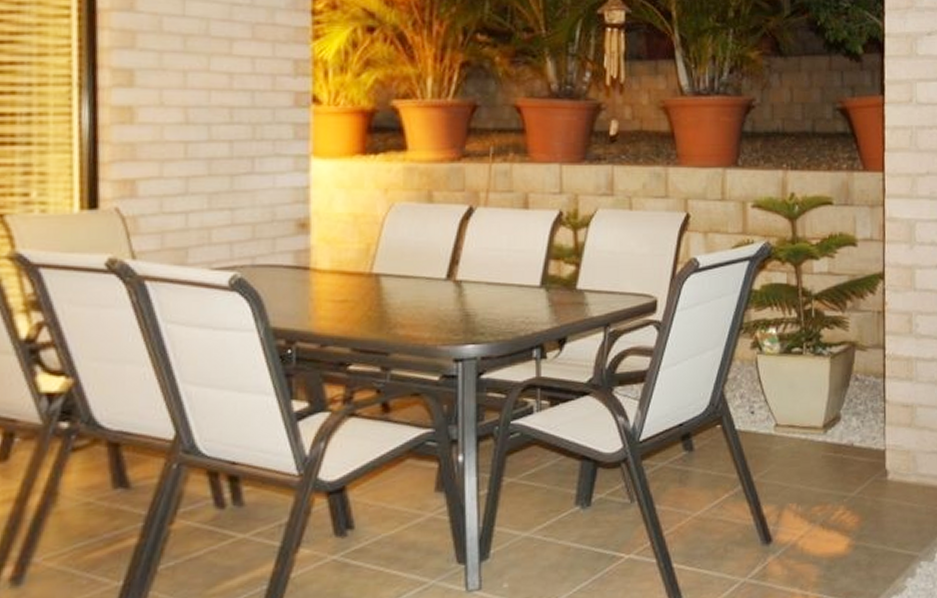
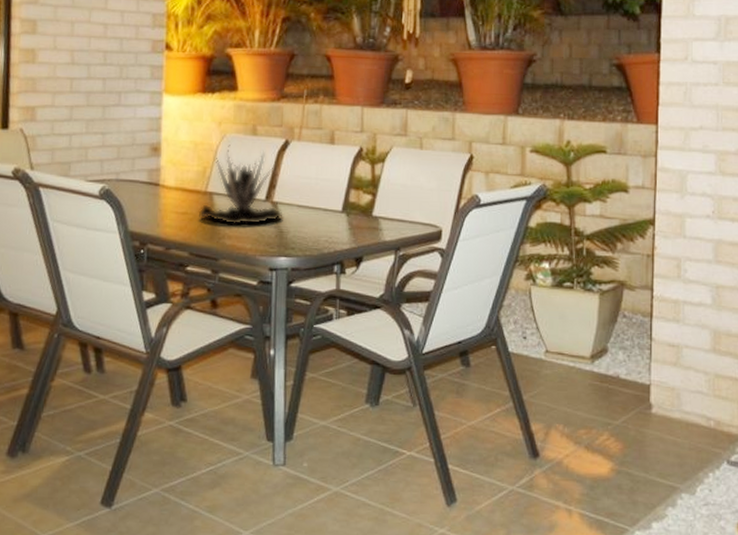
plant: none [363,215,468,312] -> present [199,145,282,226]

